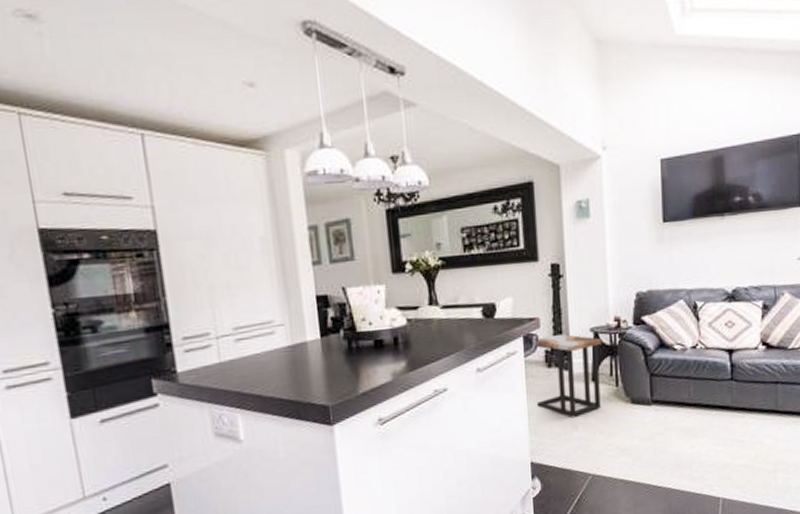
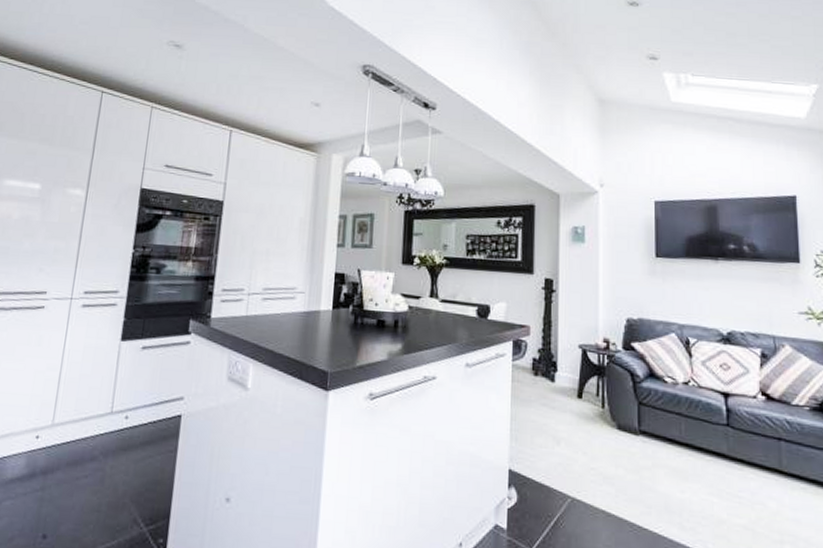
side table: present [534,334,602,417] -> none [521,344,590,431]

